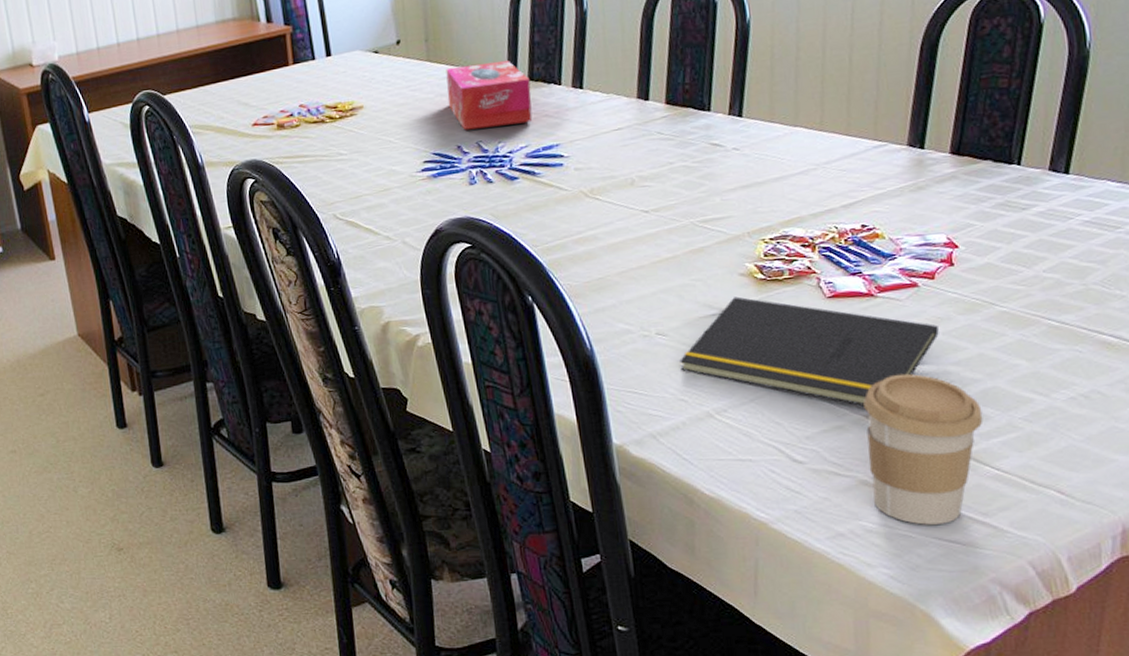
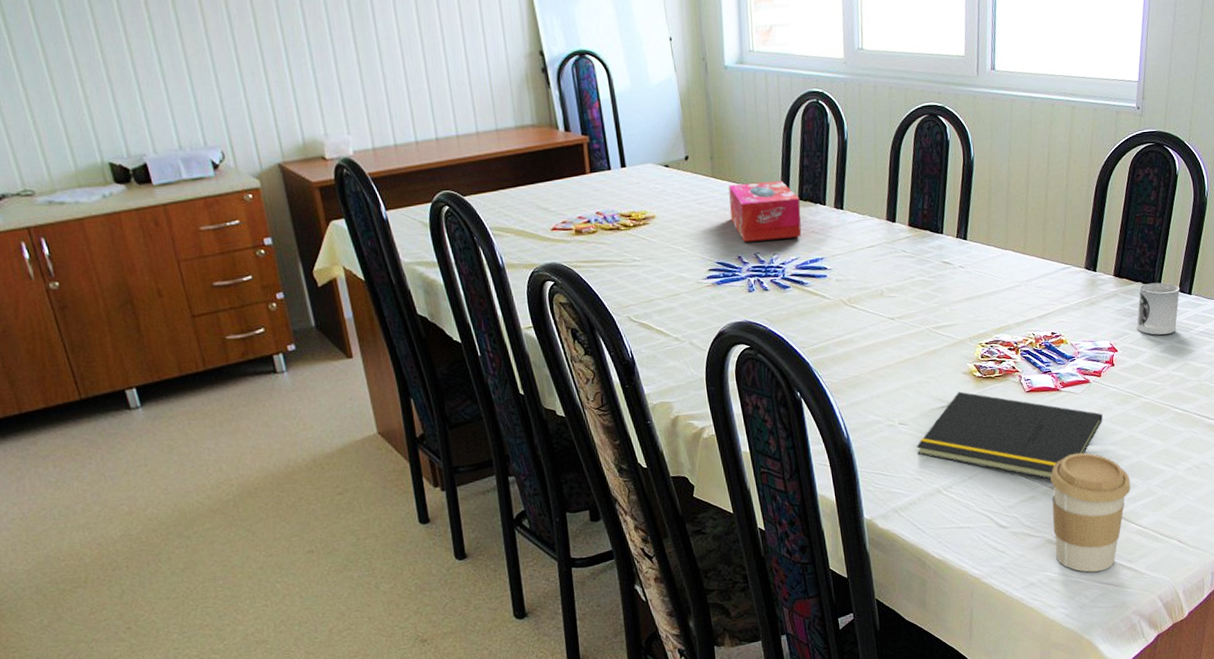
cup: none [986,159,1051,227] -> present [1136,282,1180,335]

